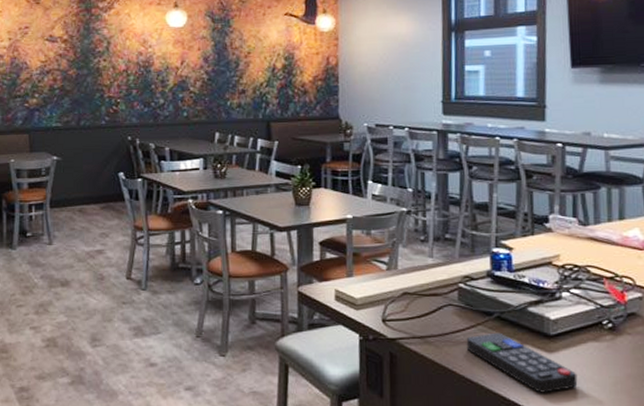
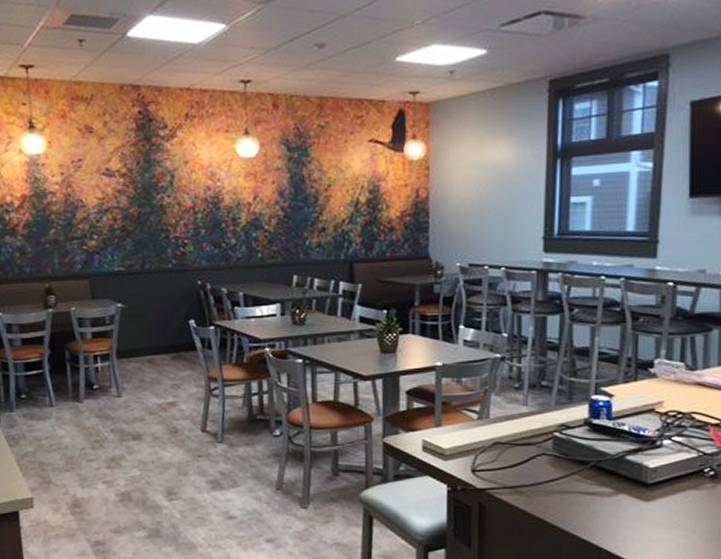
remote control: present [466,332,578,393] -> none [559,481,674,541]

